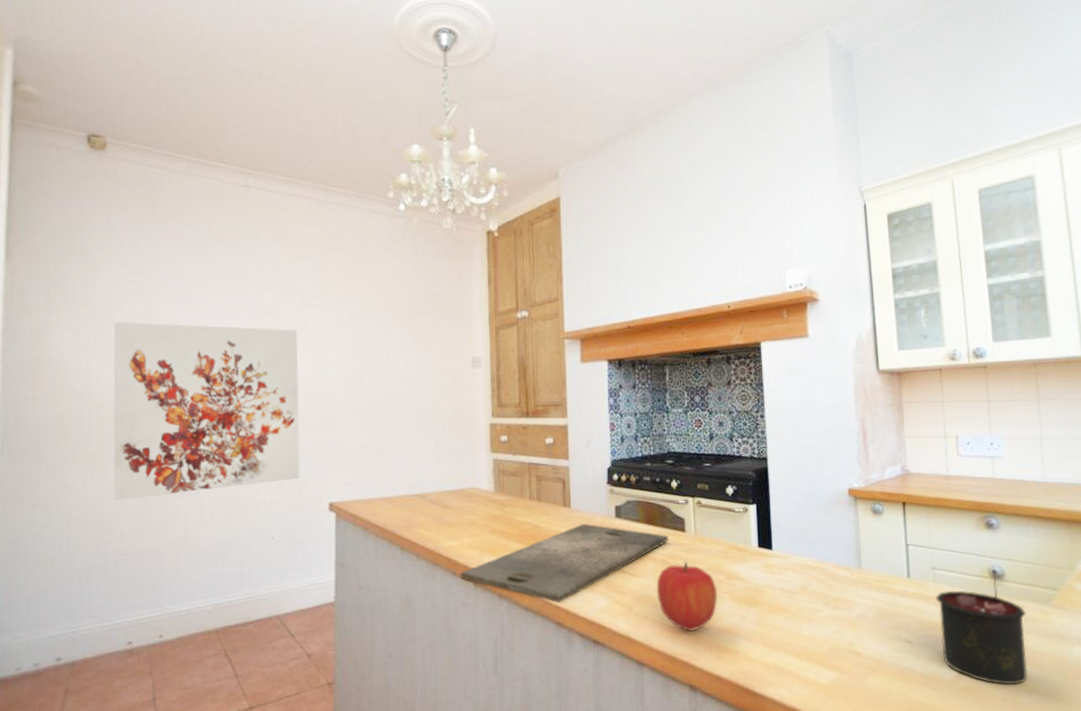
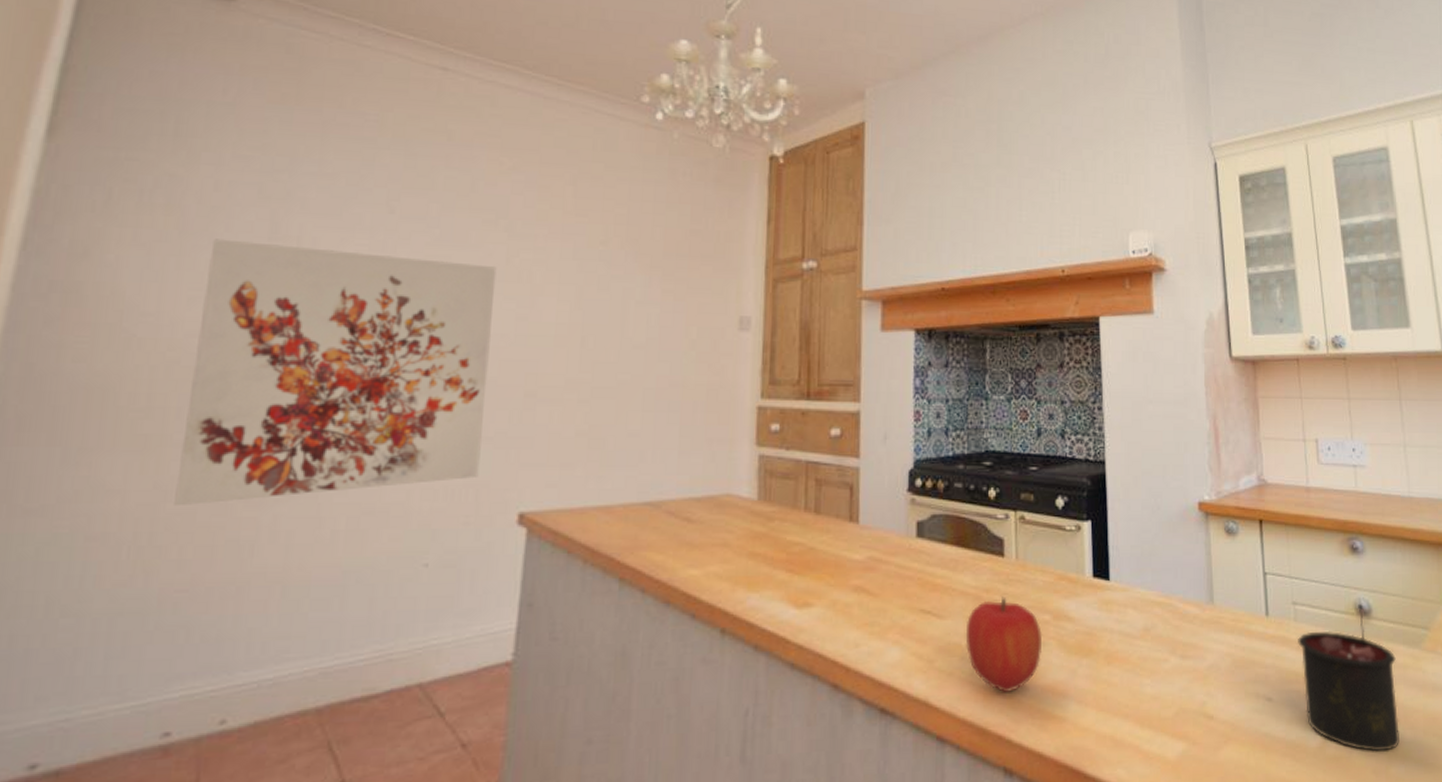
cutting board: present [460,523,668,602] -> none [701,544,983,656]

